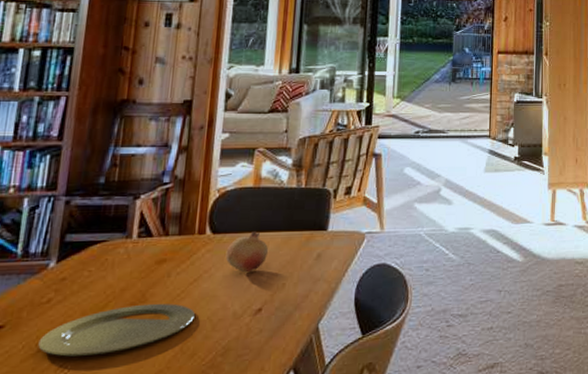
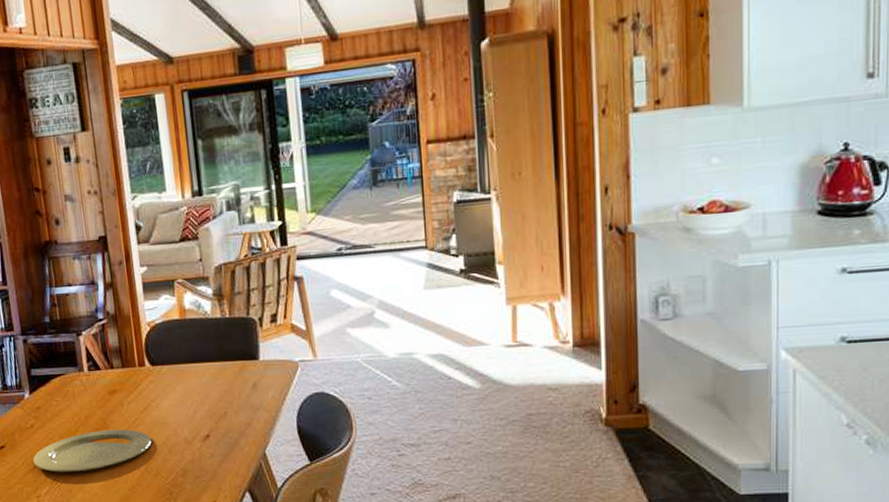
fruit: present [225,231,269,272] -> none [167,362,206,401]

